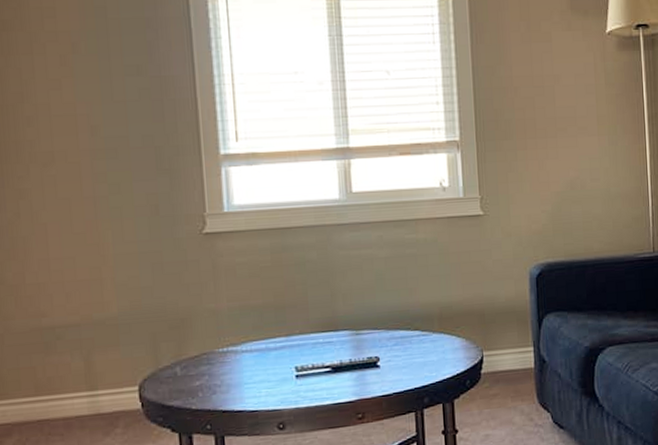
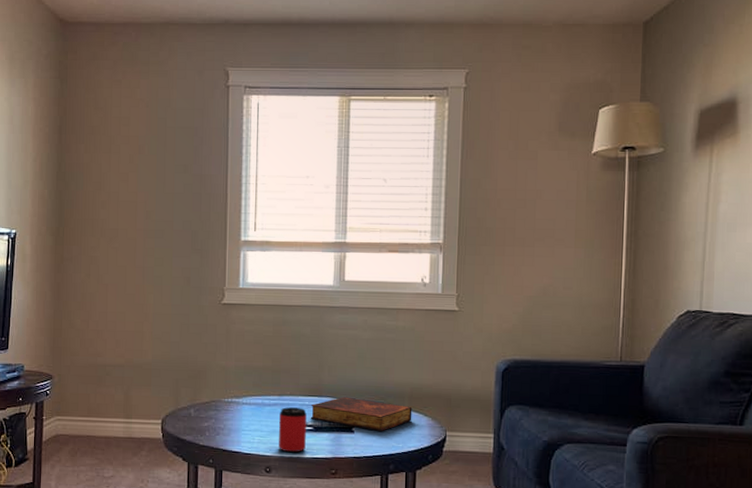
can: none [289,347,325,402] -> present [279,407,307,453]
book: none [326,327,444,362] -> present [310,396,412,431]

